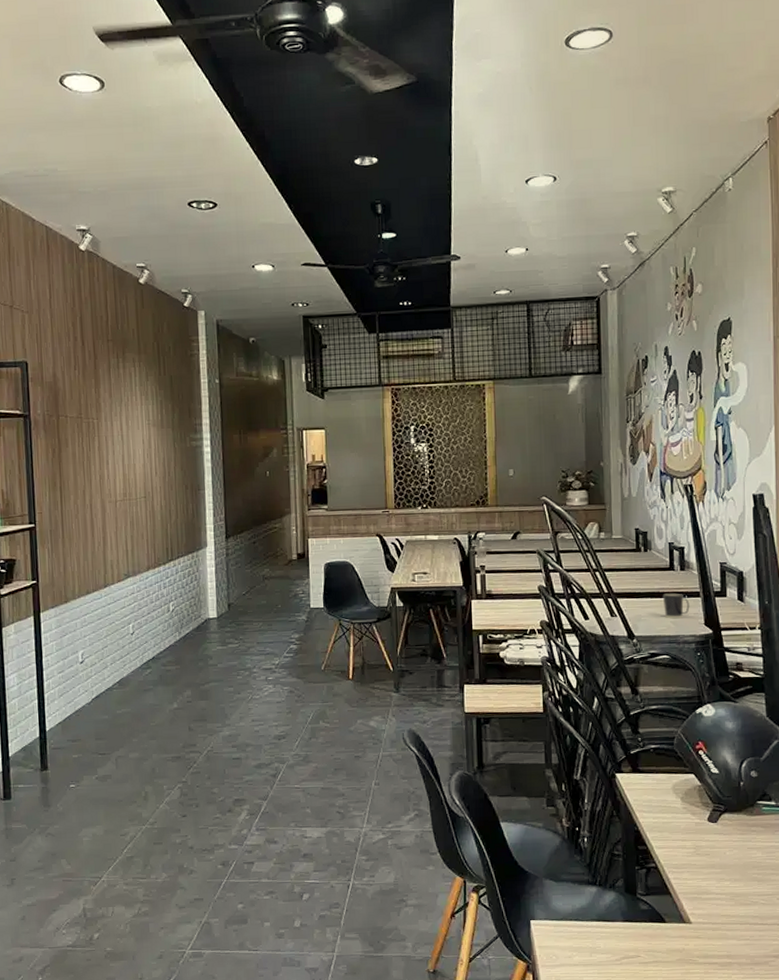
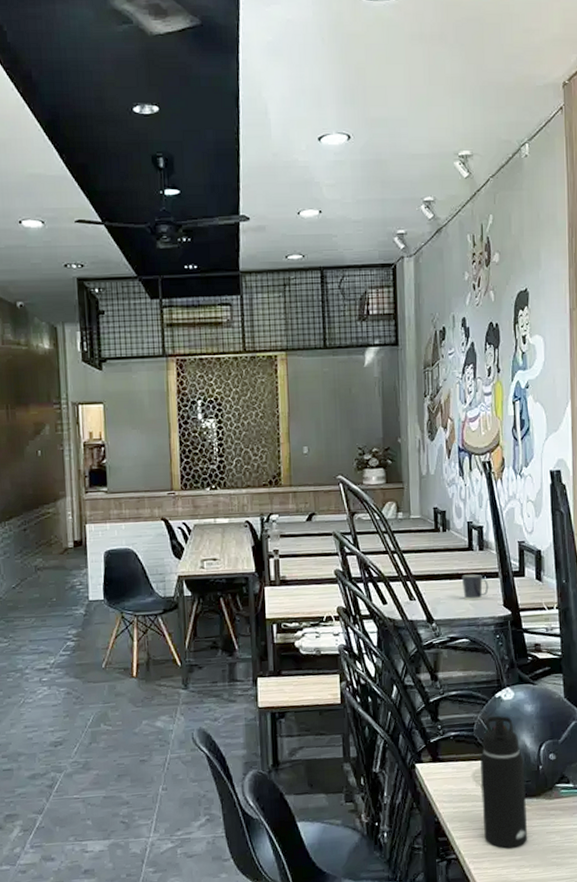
water bottle: none [680,731,729,861] -> present [480,716,528,848]

